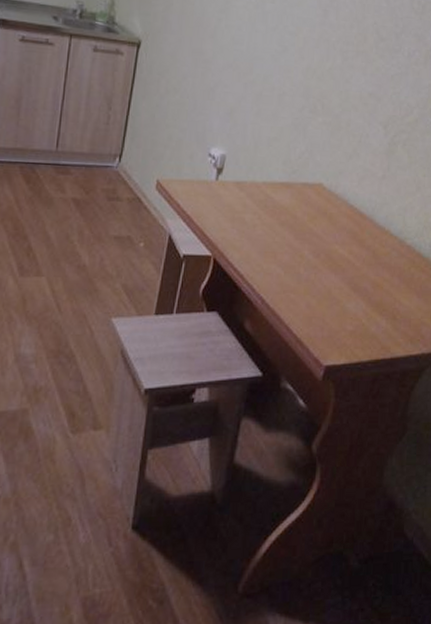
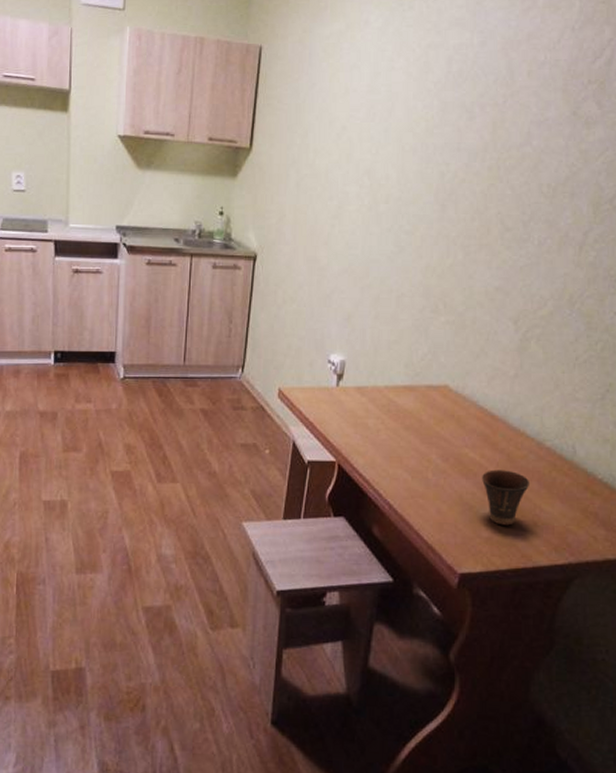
cup: none [349,265,392,319] -> present [482,469,531,526]

